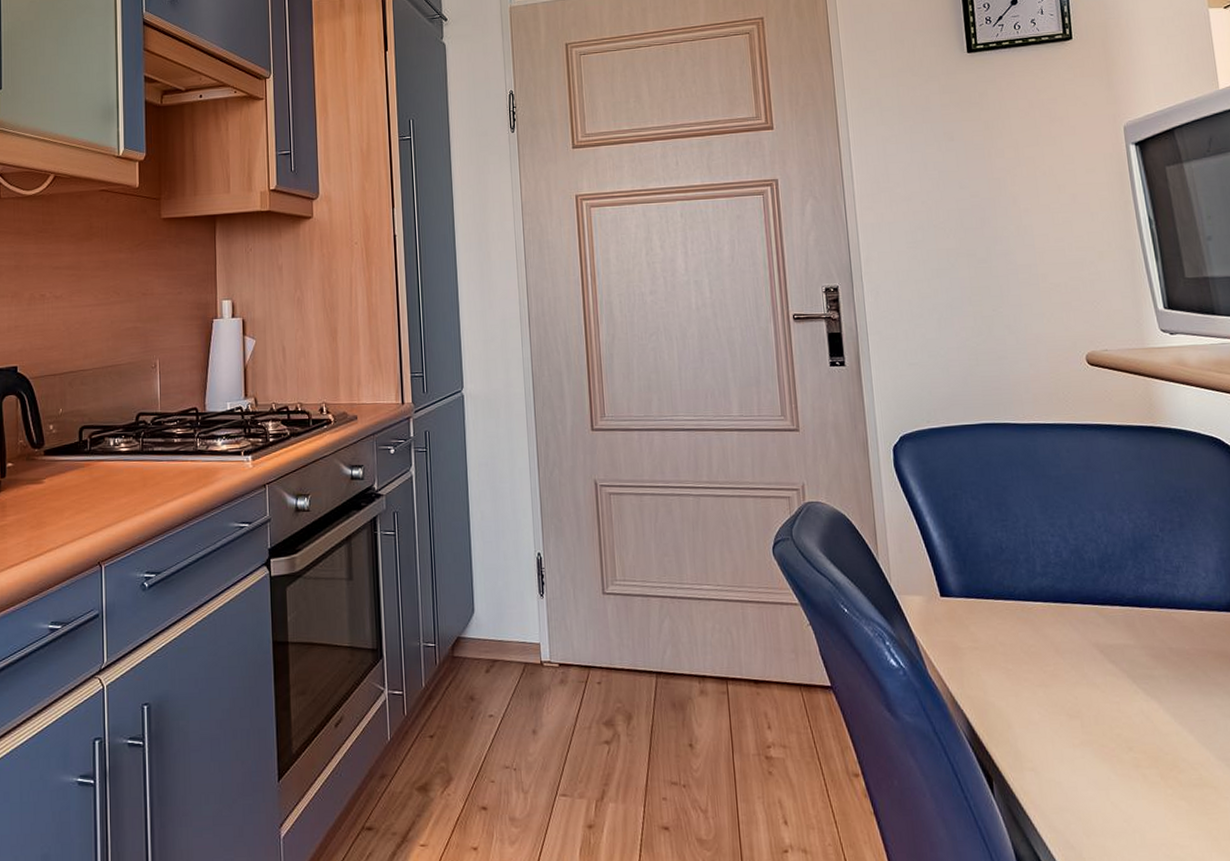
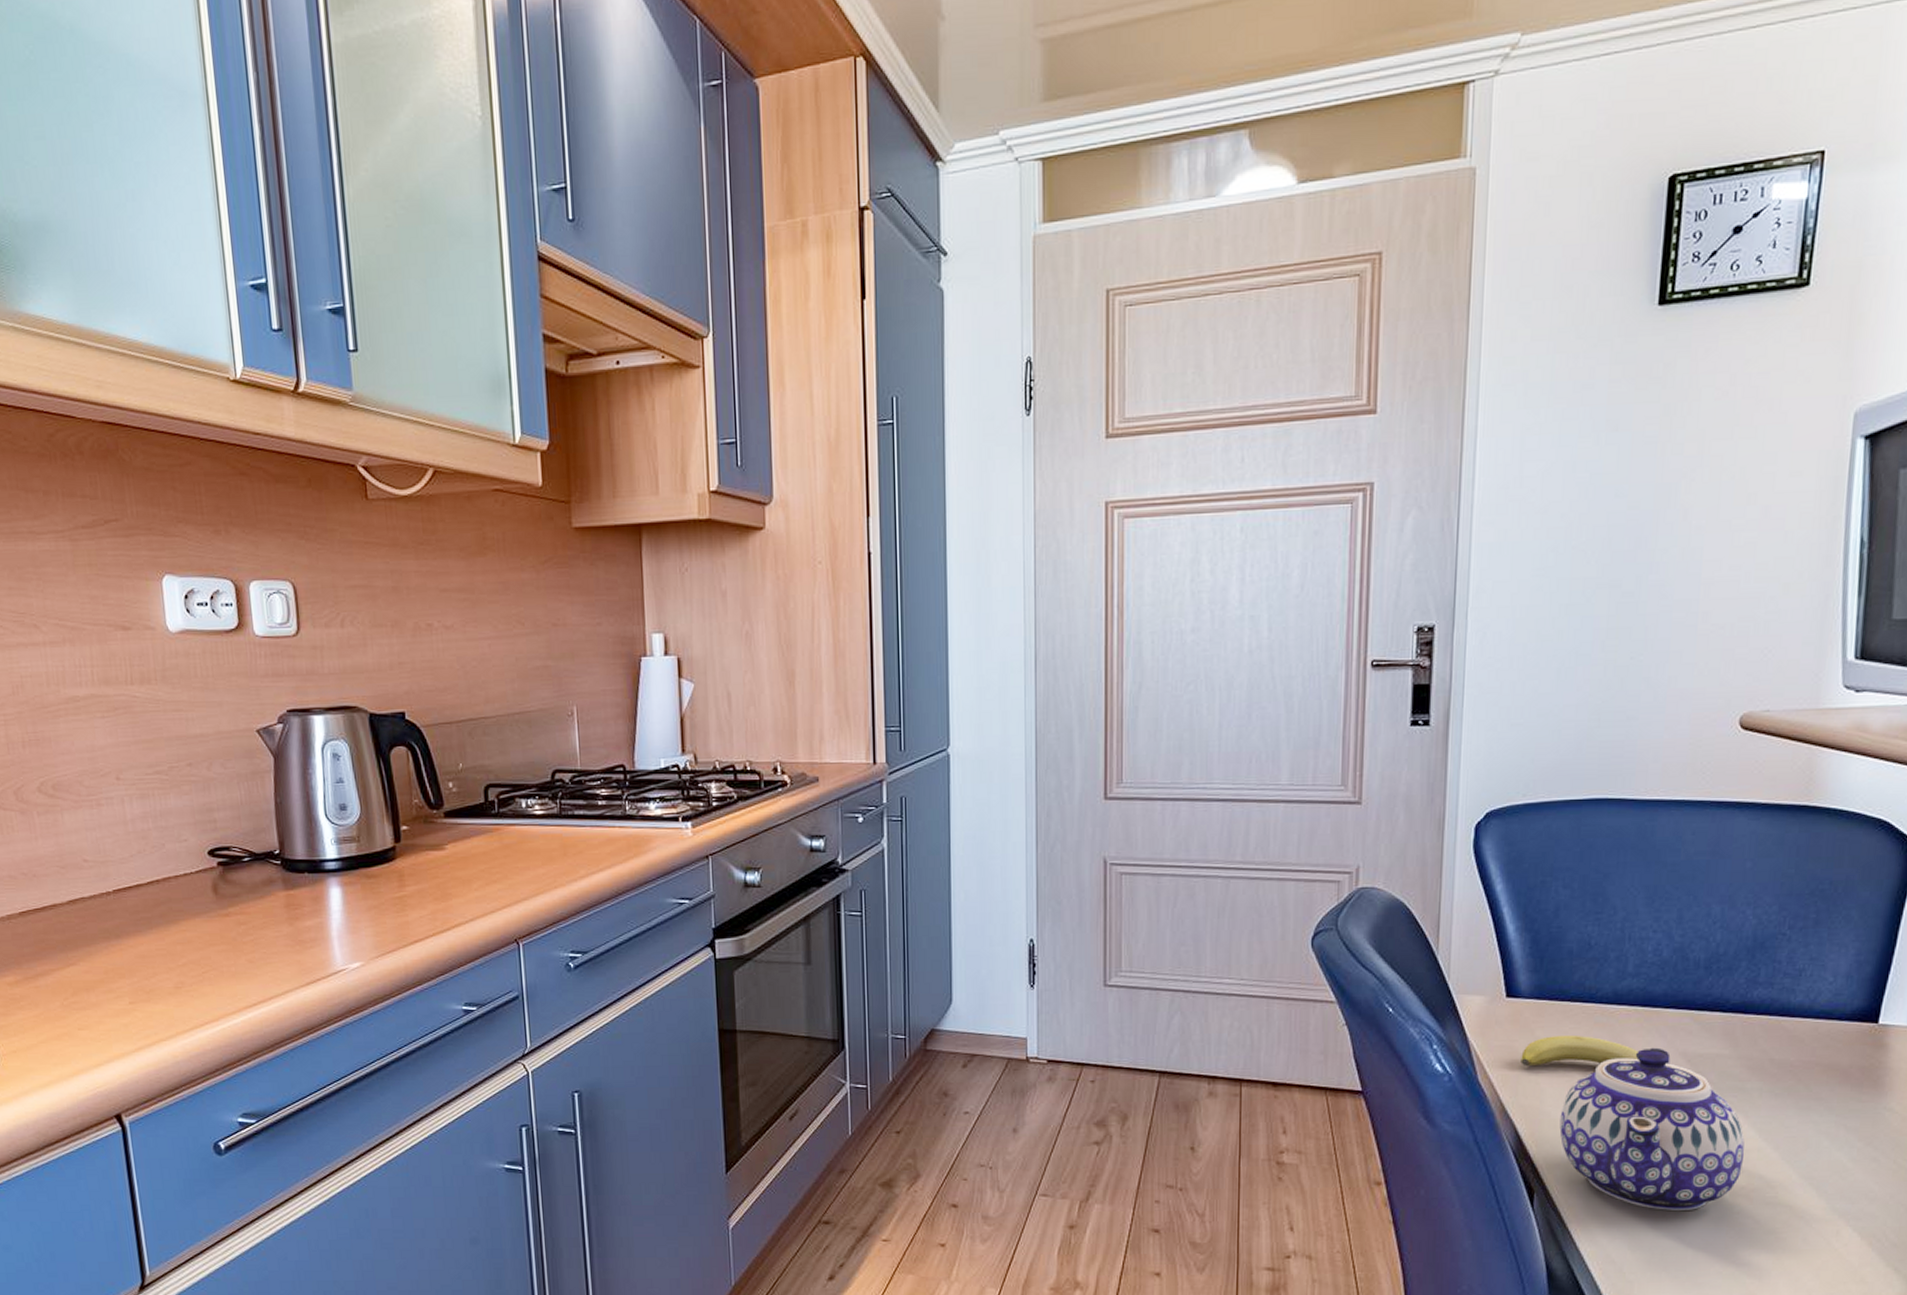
fruit: none [961,629,1059,660] -> present [1520,1034,1638,1067]
teapot: none [1002,639,1167,796] -> present [1559,1047,1745,1212]

